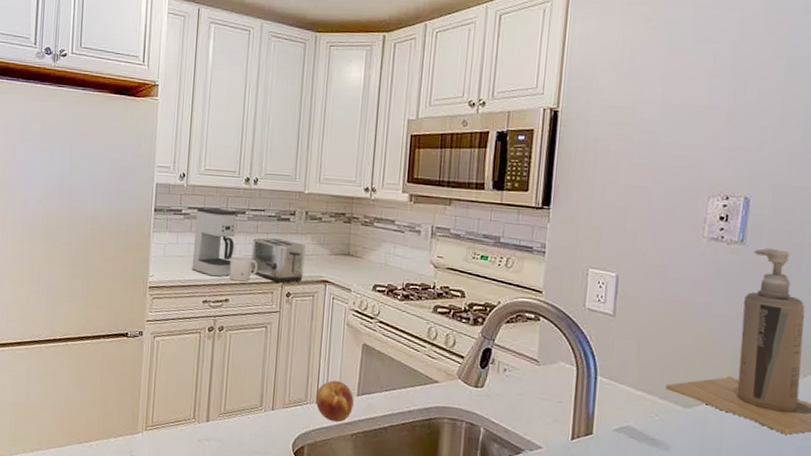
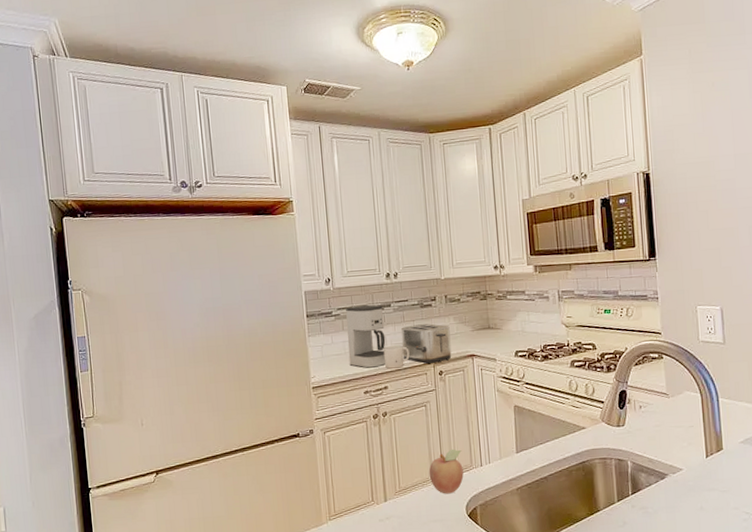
fruit: none [258,378,298,427] -> present [429,449,464,494]
fruit: present [315,380,354,423] -> none [479,443,515,481]

